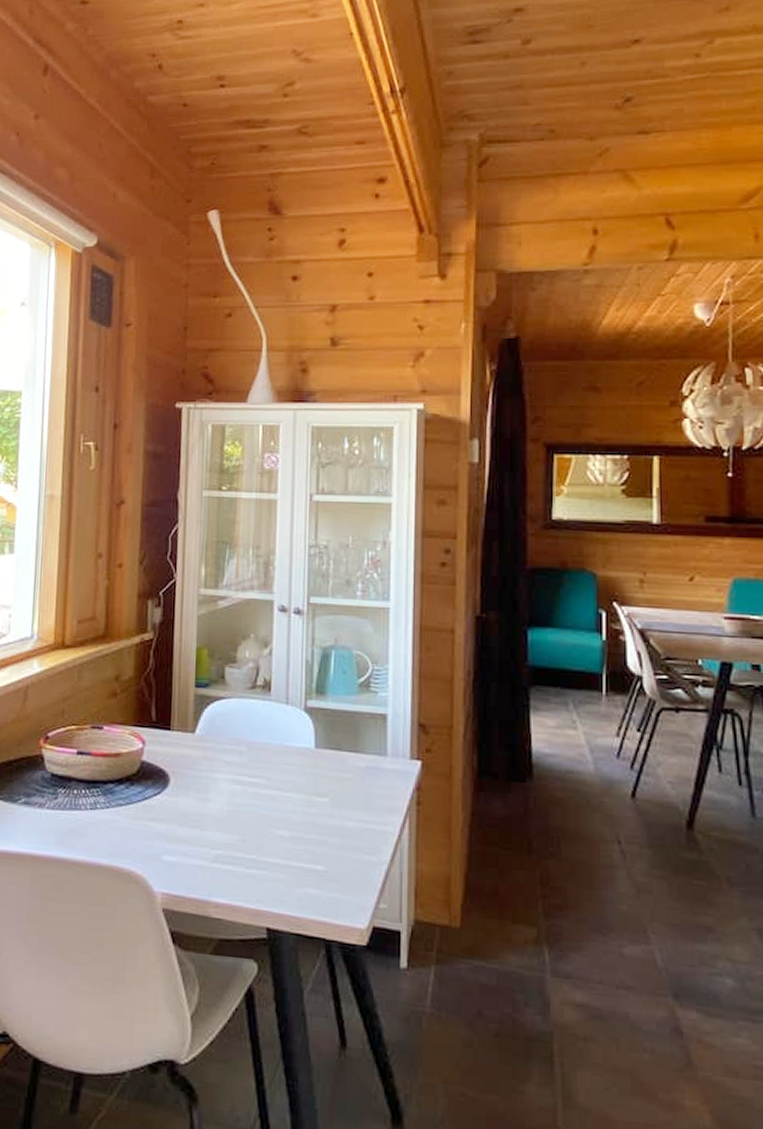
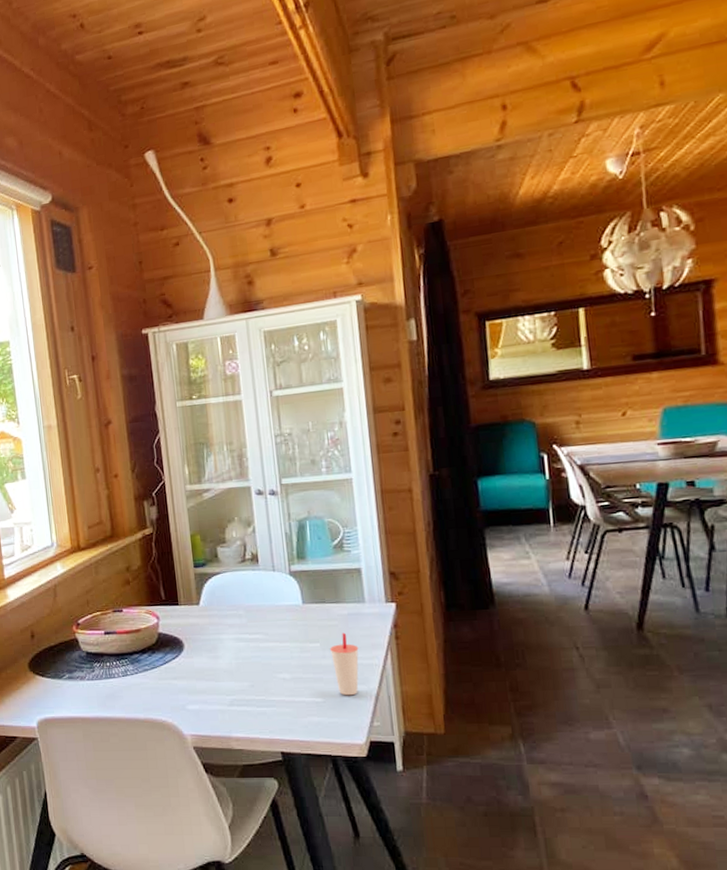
cup: none [339,789,373,868] -> present [329,632,359,696]

